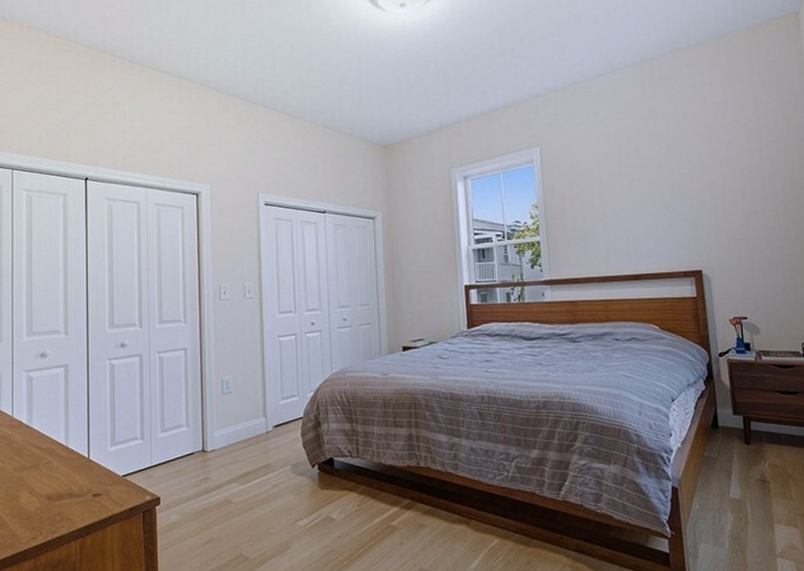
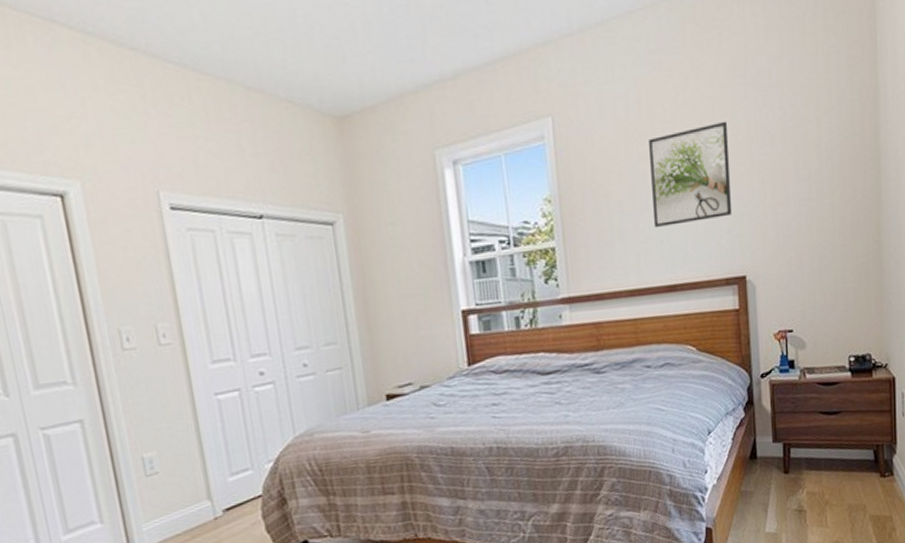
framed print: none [616,151,688,230] -> present [649,121,733,228]

